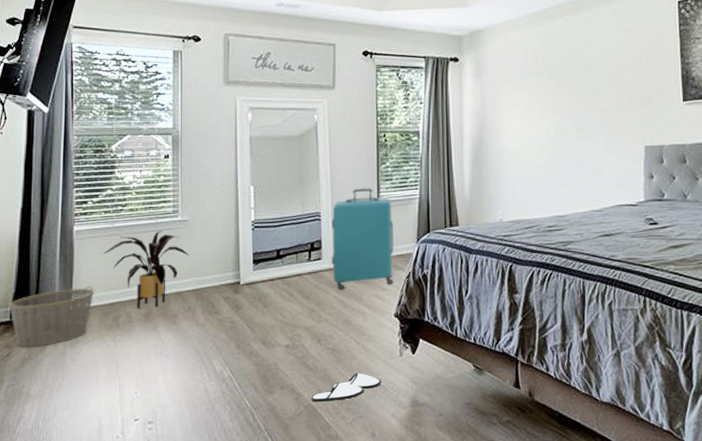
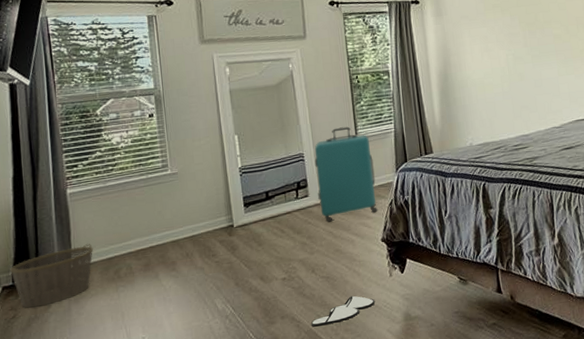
house plant: present [103,230,189,309] -> none [98,185,182,260]

